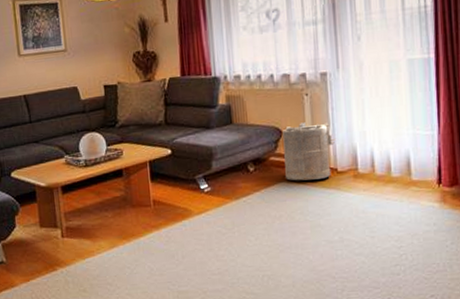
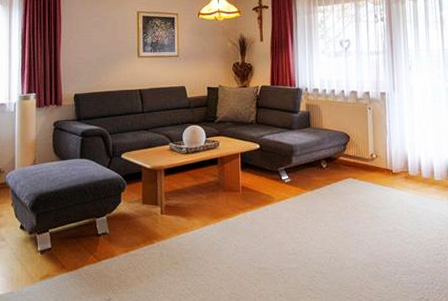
laundry hamper: present [281,122,337,181] -> none [349,131,393,178]

